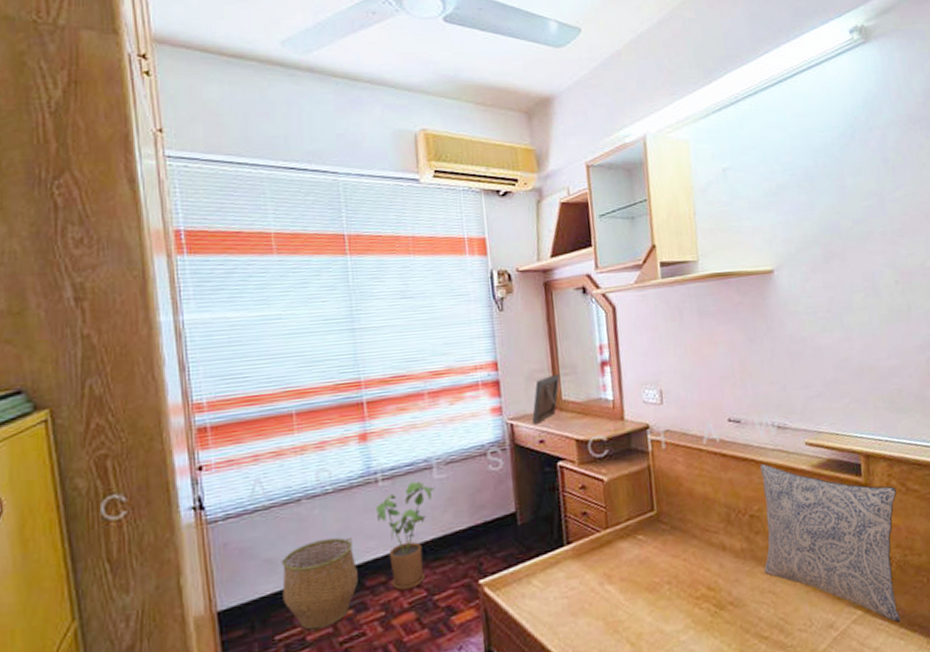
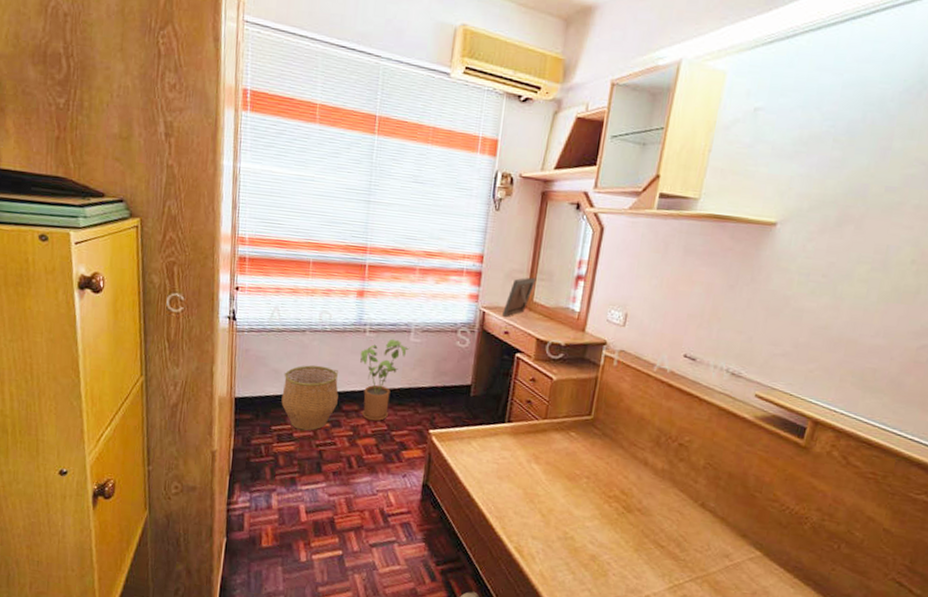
pillow: present [760,464,901,623] -> none [678,403,836,573]

